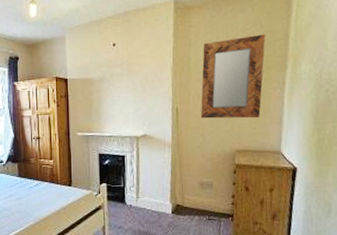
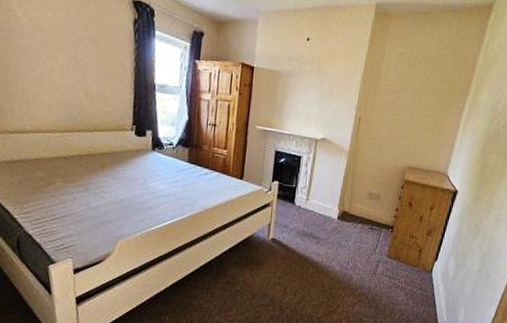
home mirror: present [200,34,266,119] -> none [380,55,456,139]

